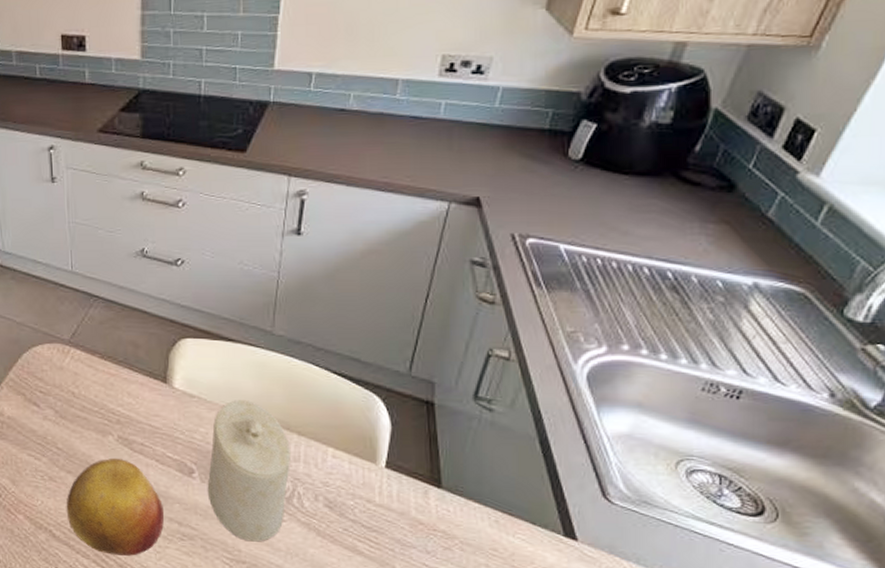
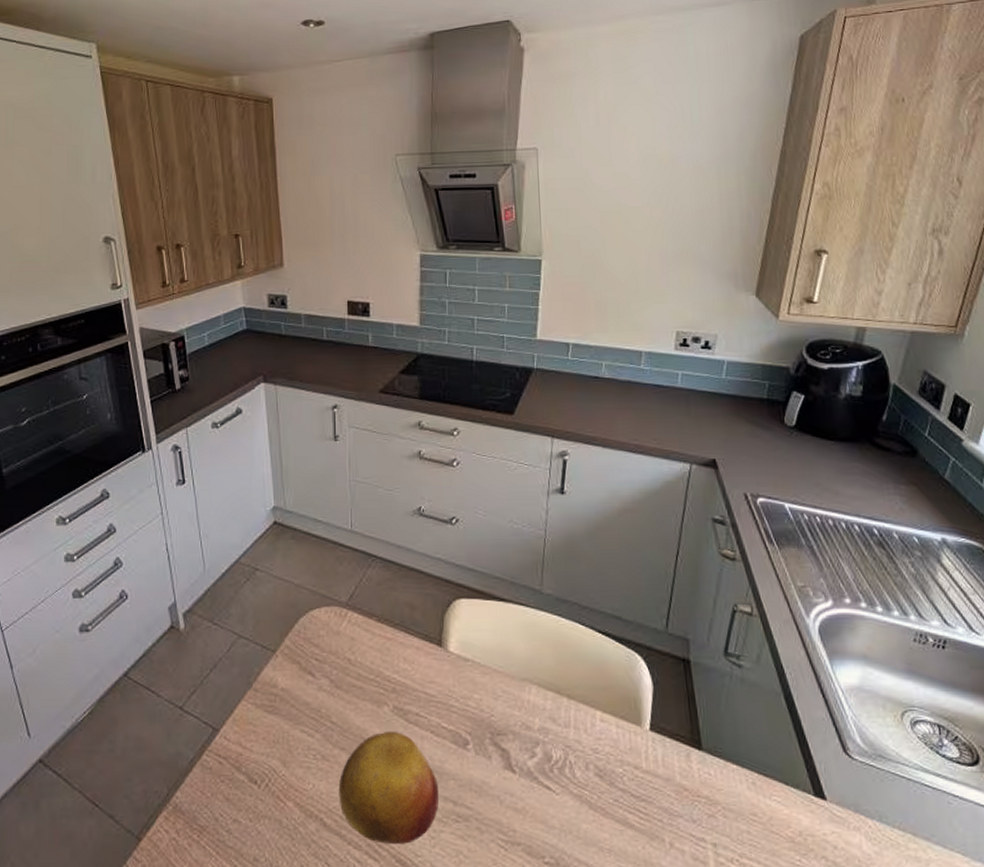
candle: present [207,400,290,542] -> none [481,663,562,820]

